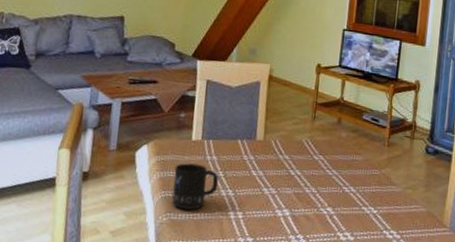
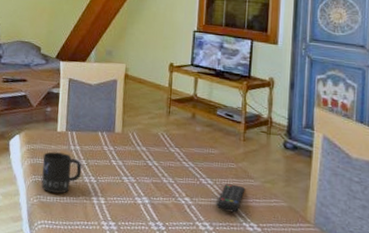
remote control: none [358,191,387,221] -> present [216,183,245,213]

